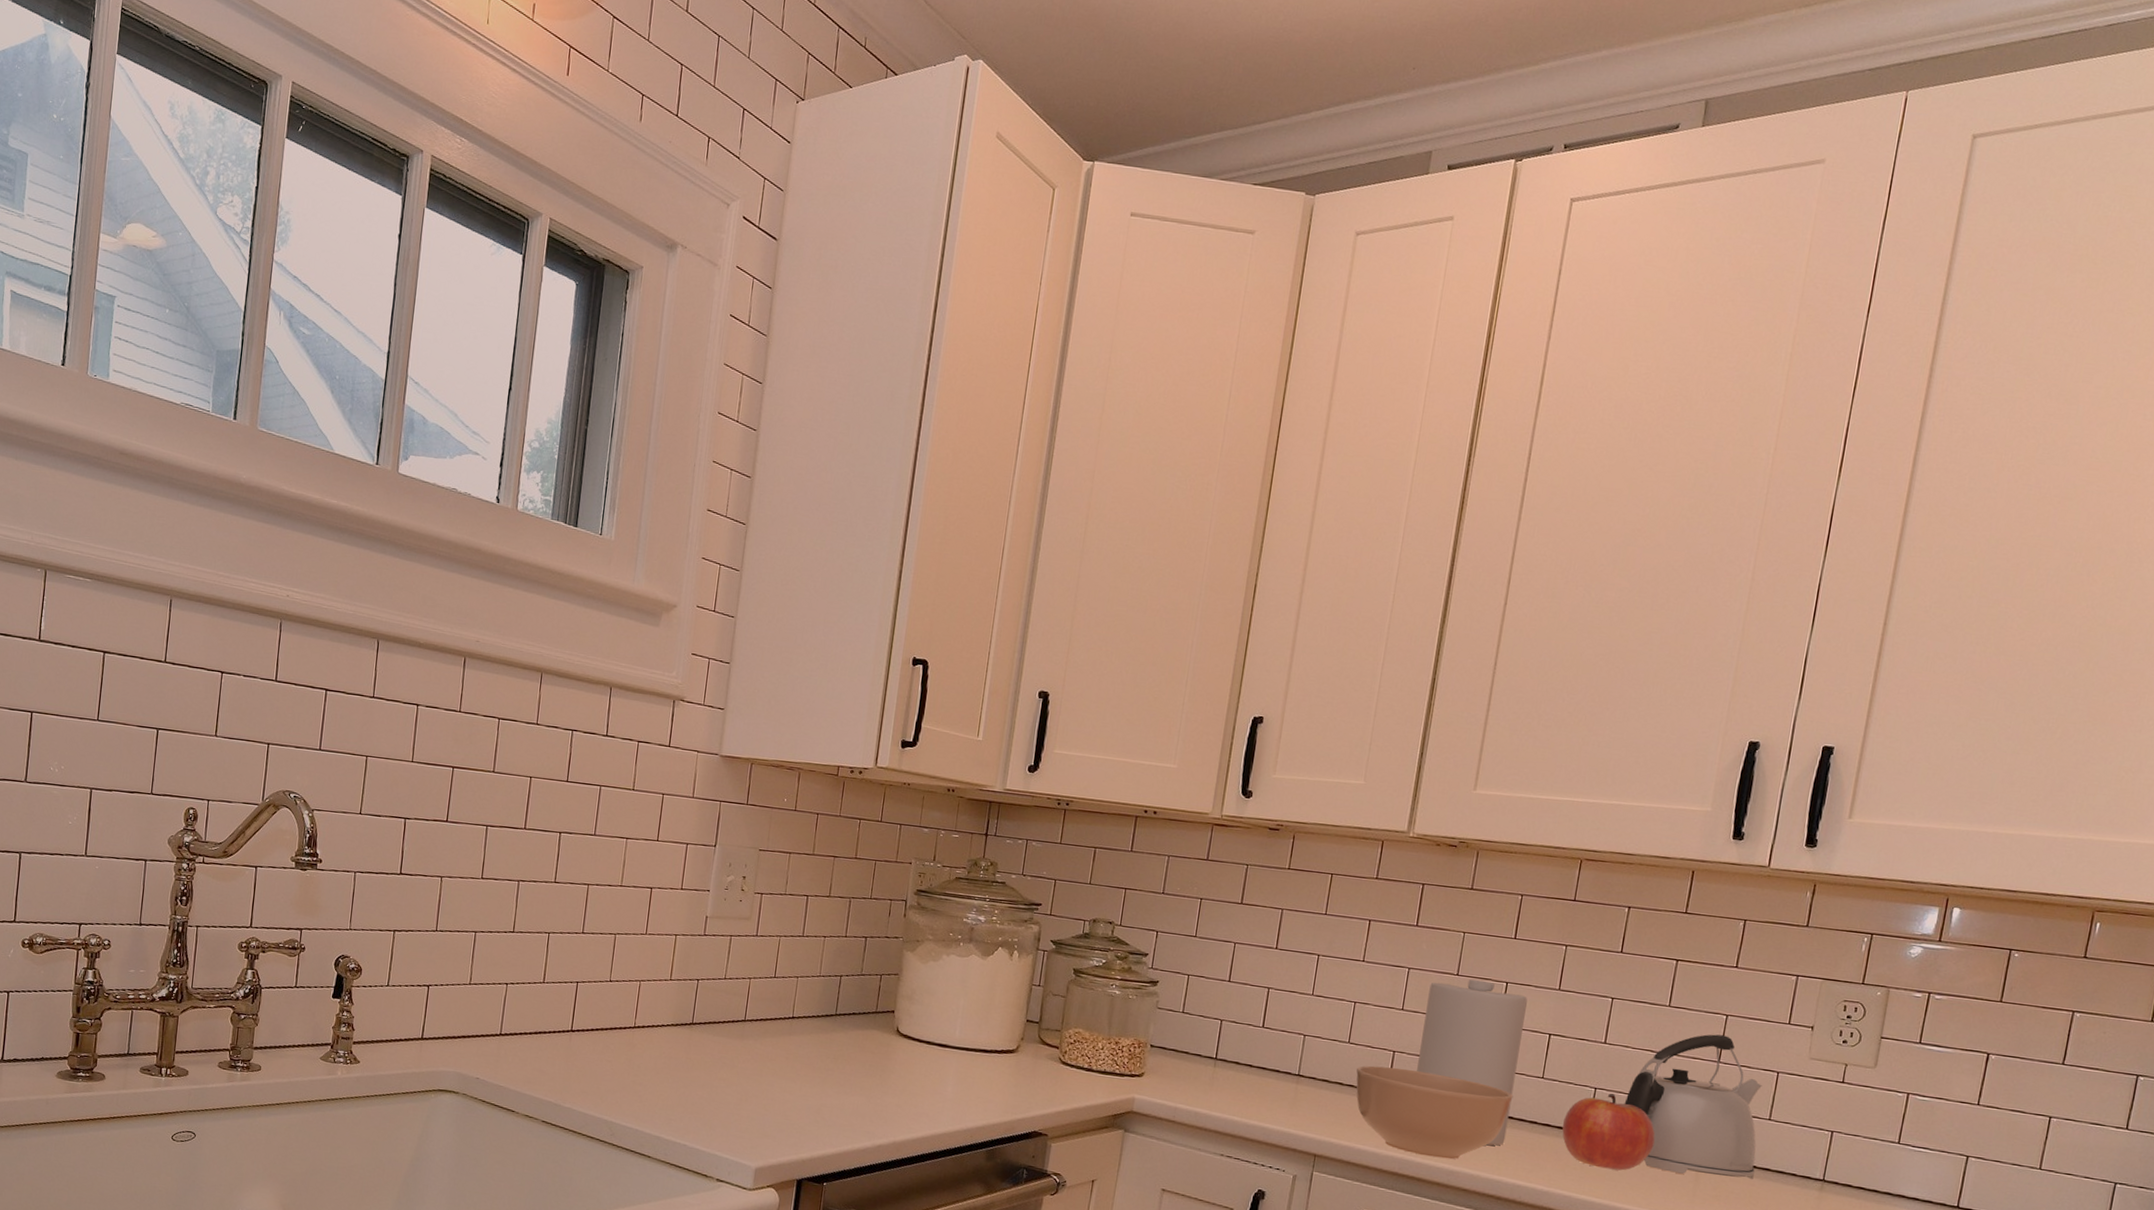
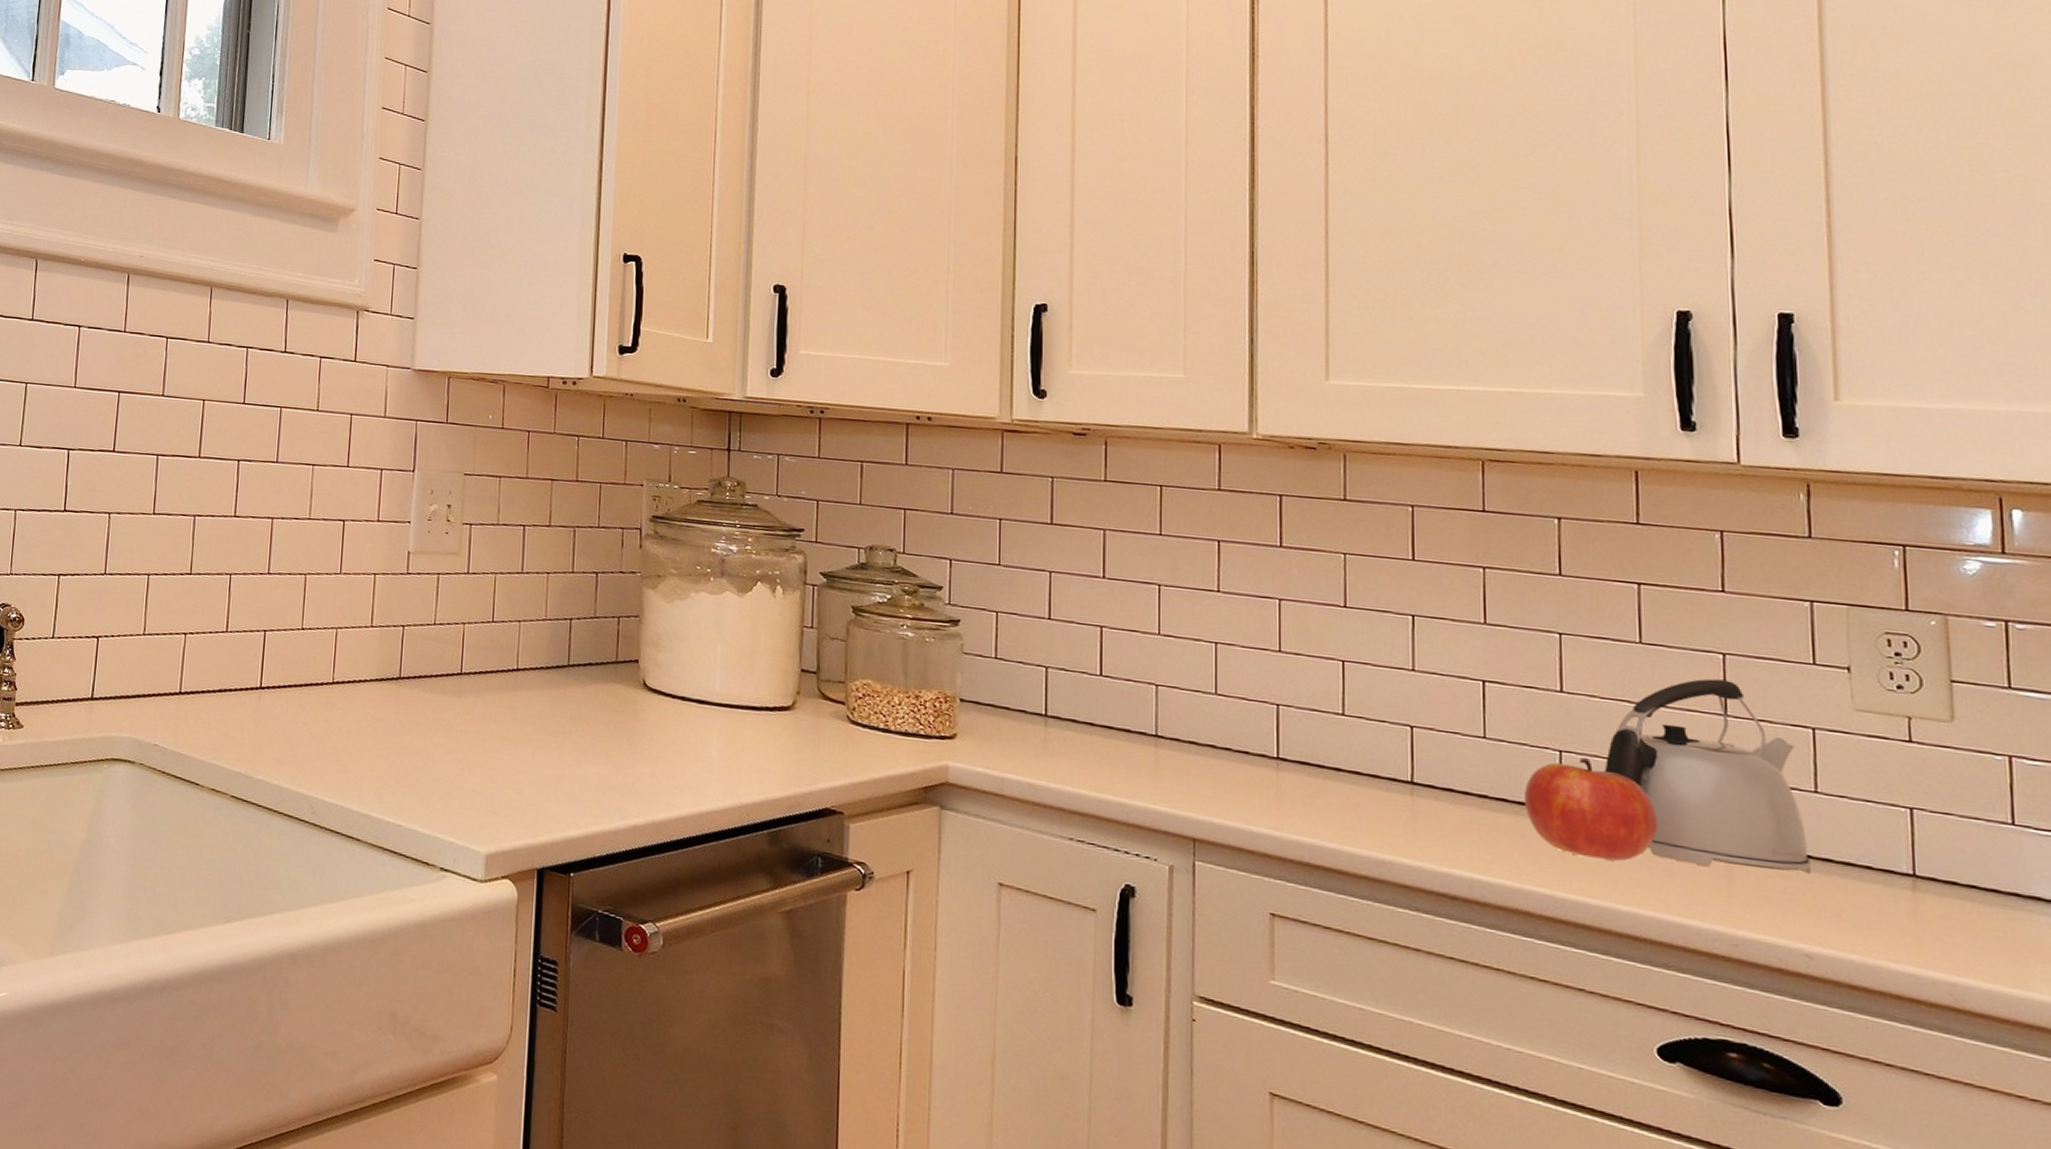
bowl: present [1356,1065,1514,1159] -> none [1232,723,1449,845]
paper towel holder: present [1417,979,1528,1146] -> none [1311,611,1449,828]

